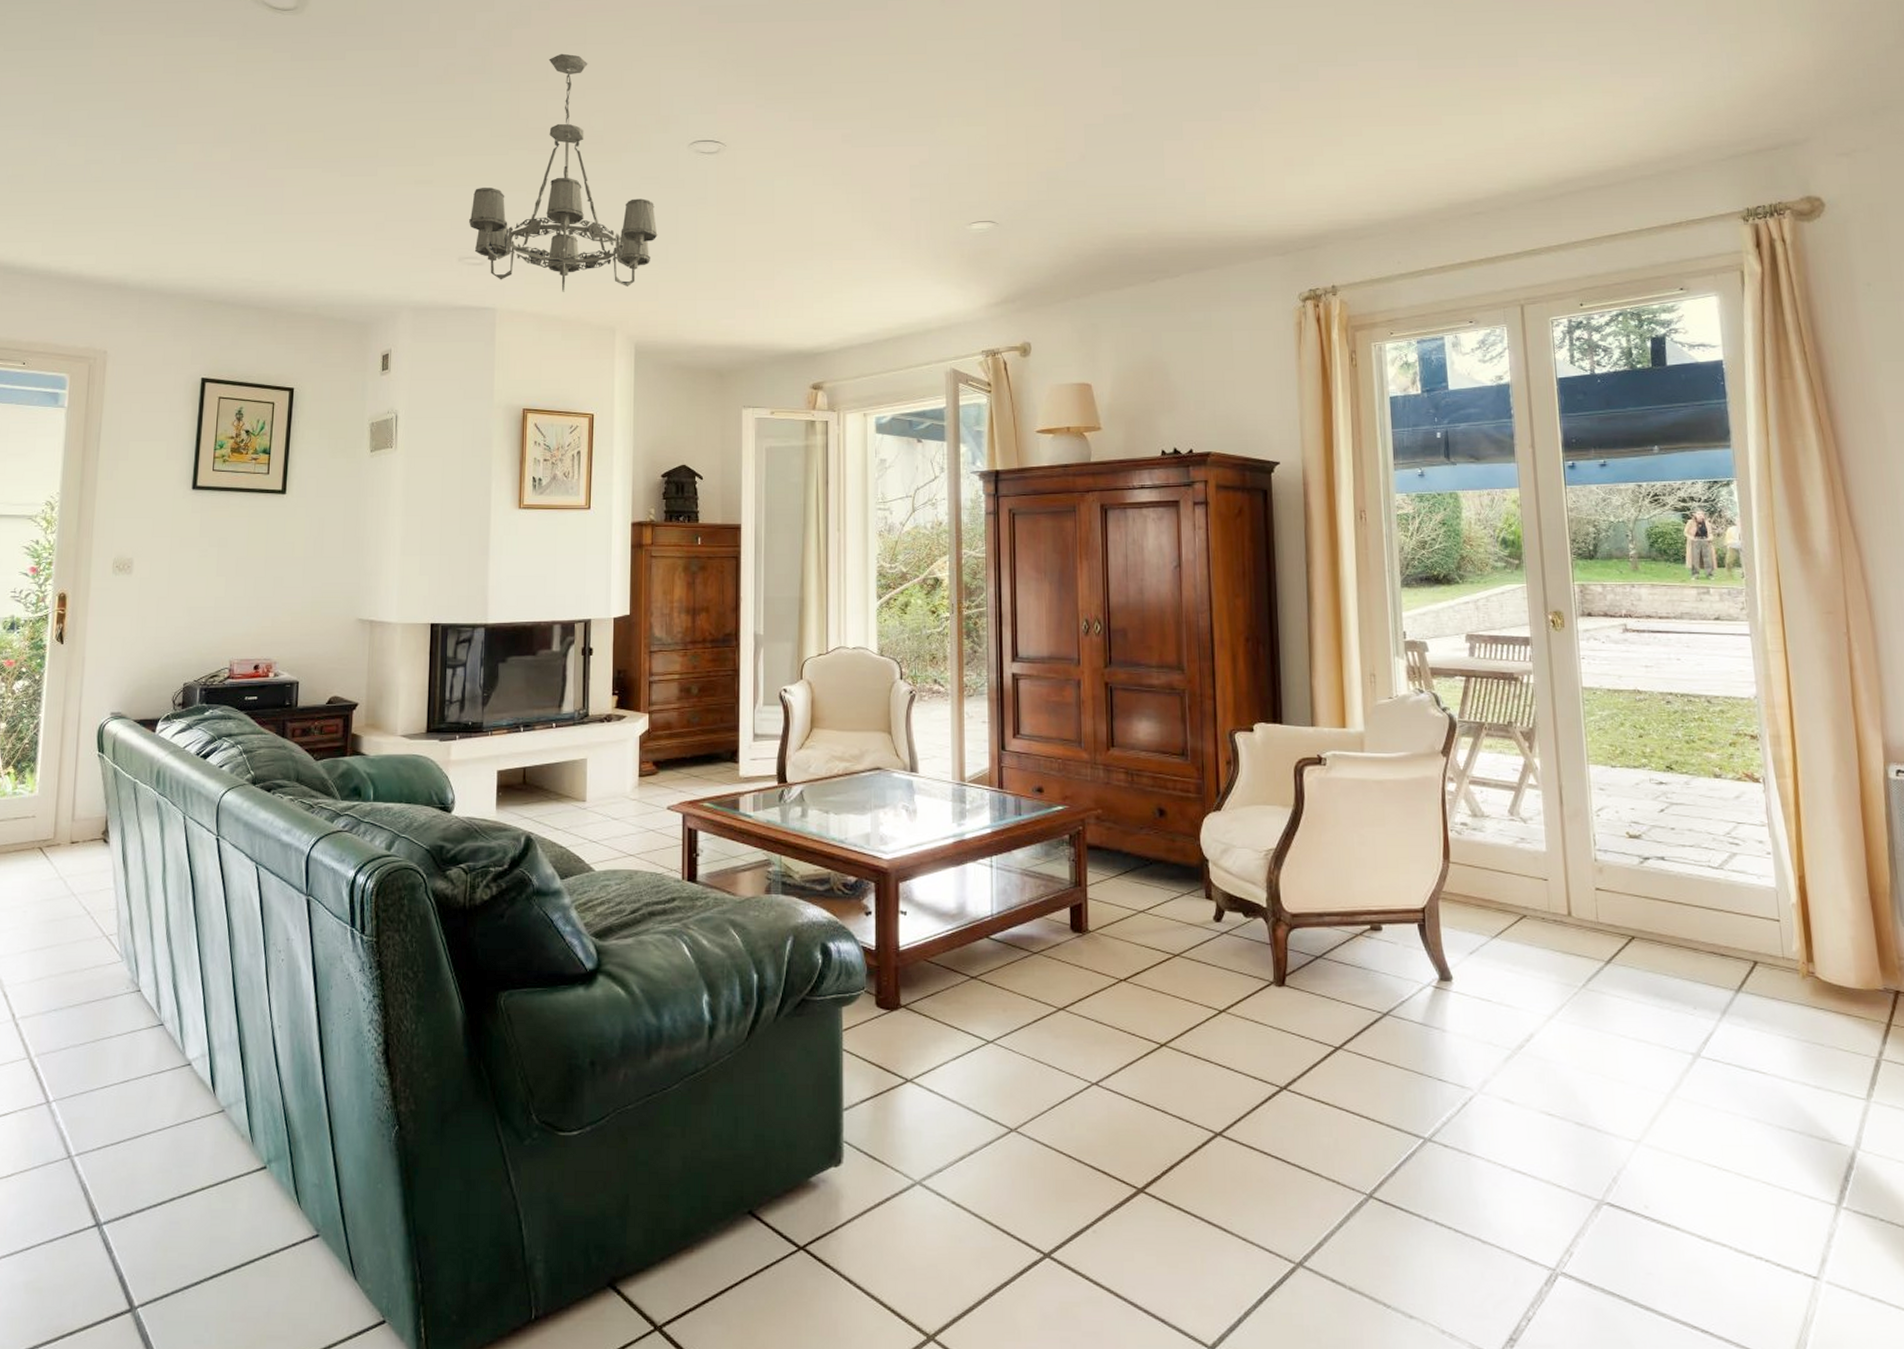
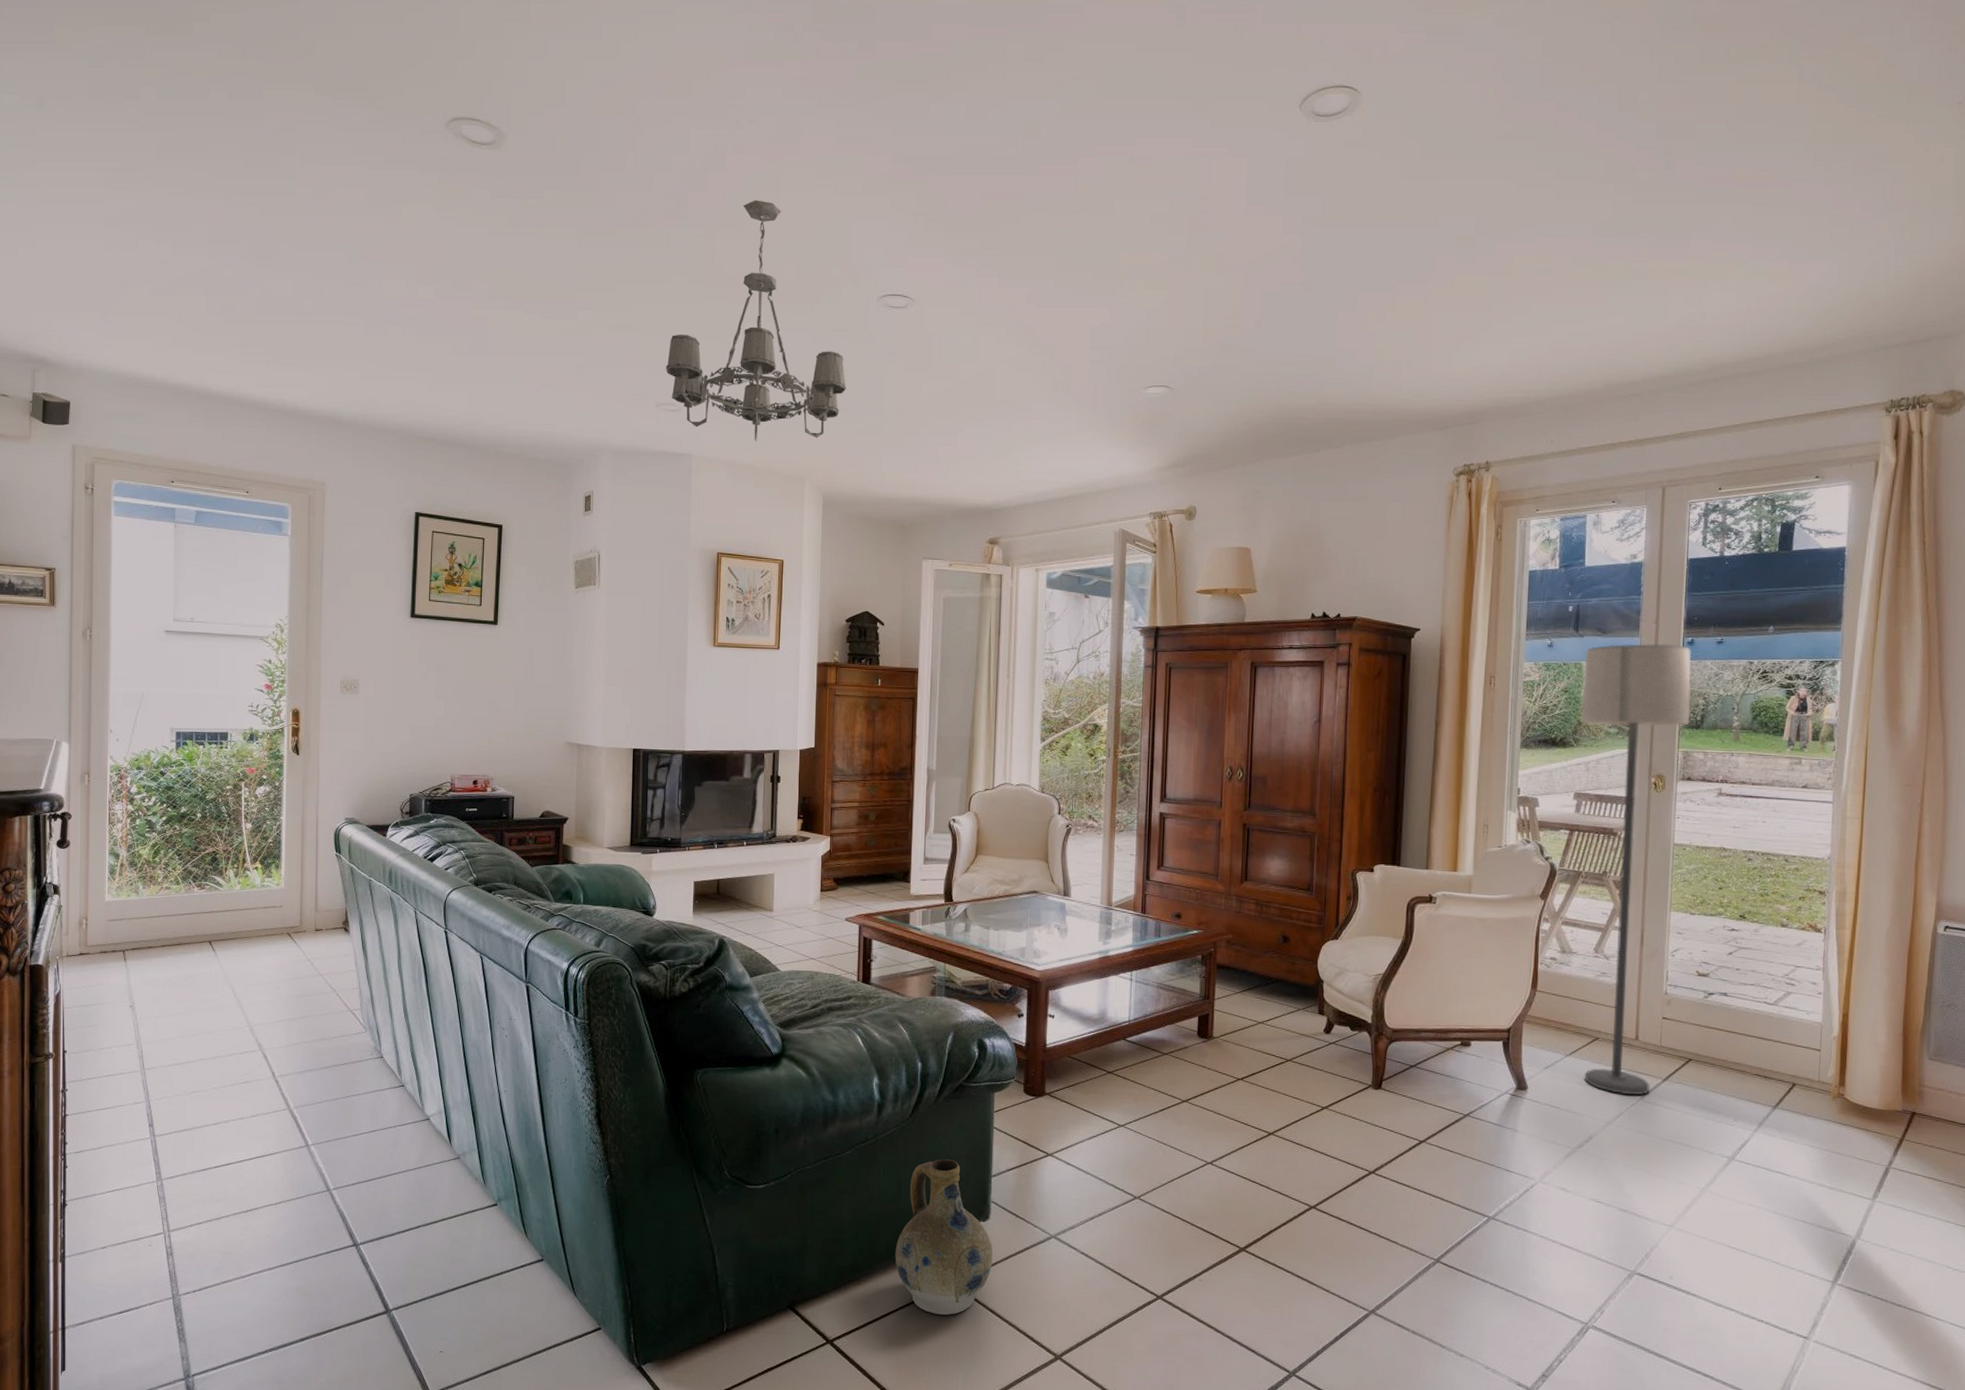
ceramic jug: none [733,1091,848,1288] -> present [895,1159,993,1315]
lamp: none [1460,469,1592,983] -> present [1580,644,1692,1095]

